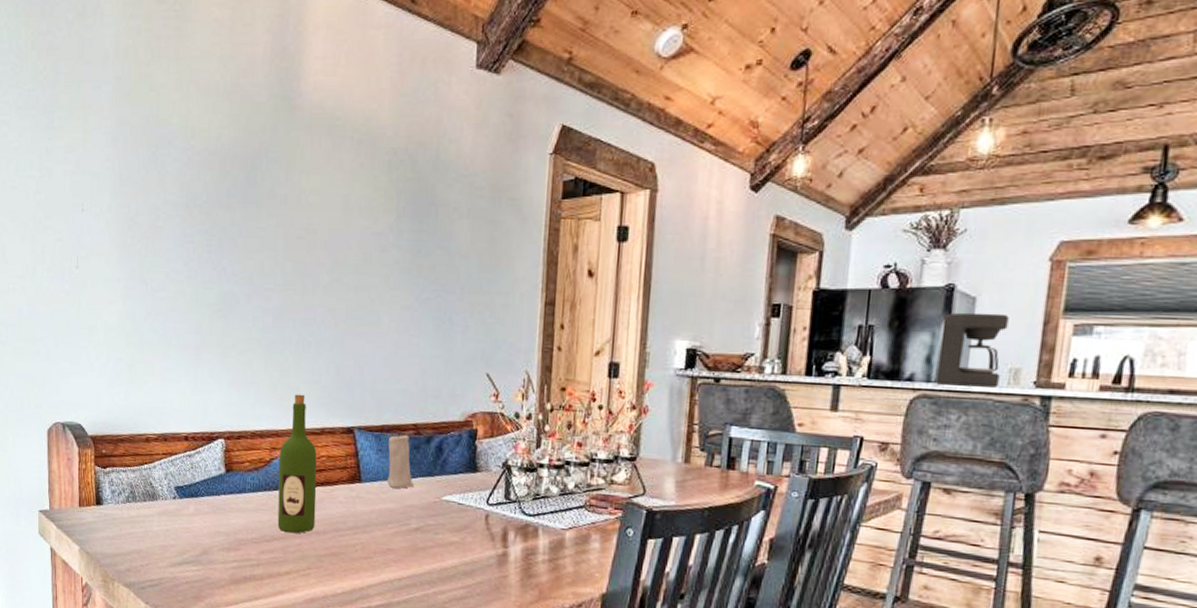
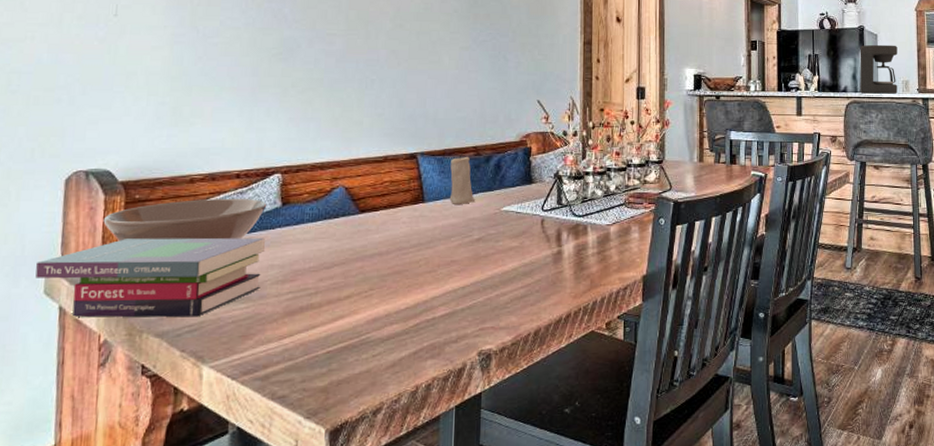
books: none [32,491,212,573] -> present [35,237,265,317]
bowl: none [78,459,213,503] -> present [103,198,267,241]
wine bottle: present [277,394,317,533] -> none [338,126,380,257]

